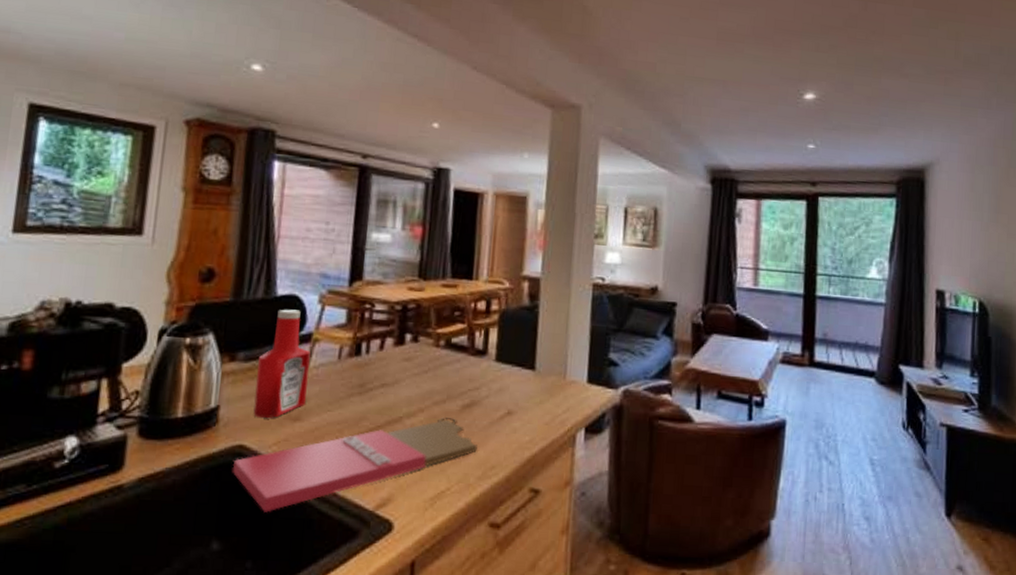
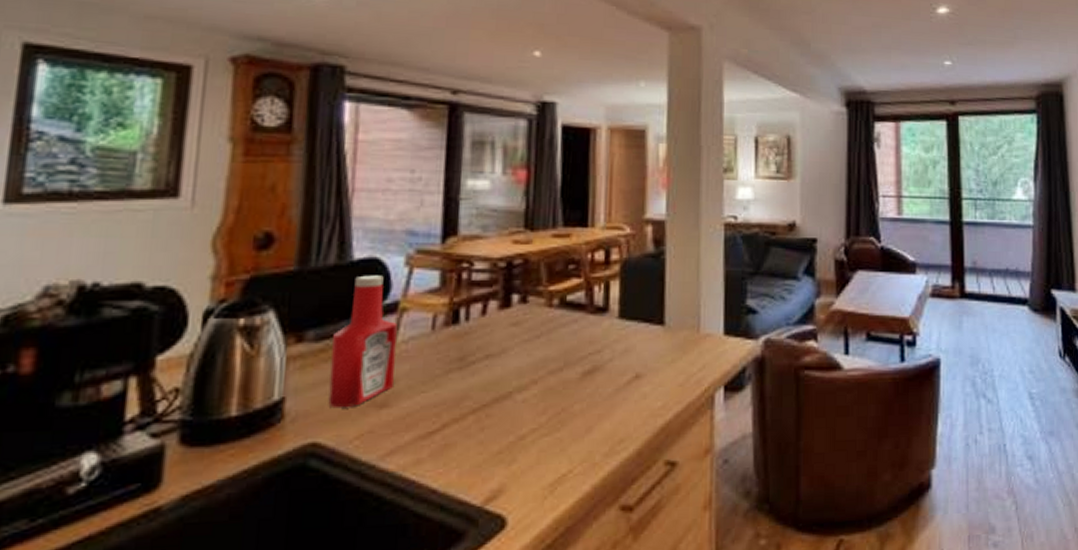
cutting board: present [232,416,477,513] -> none [303,387,602,522]

